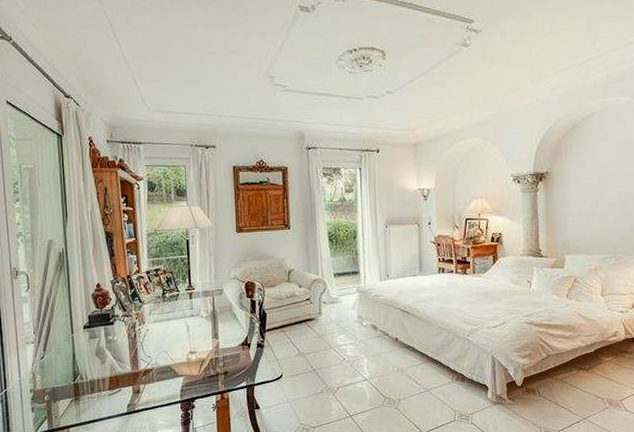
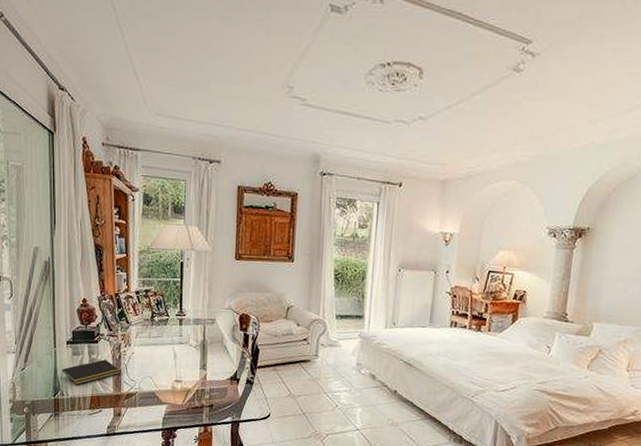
notepad: none [79,340,136,367] -> present [61,359,120,385]

